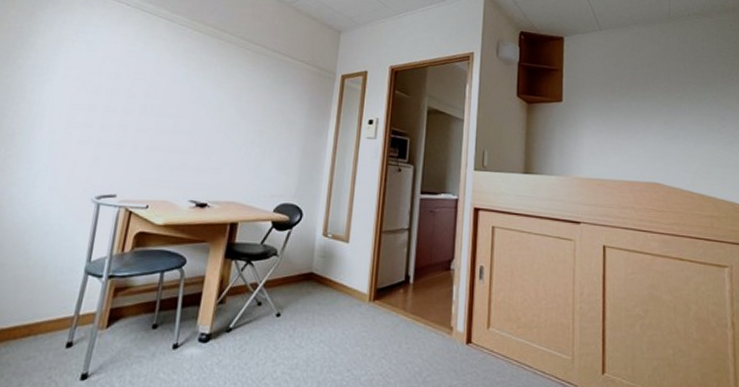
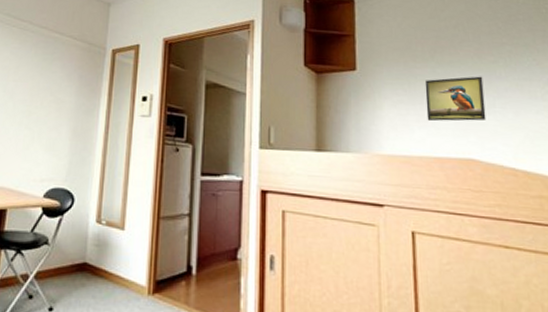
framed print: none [621,110,671,150] -> present [424,76,487,122]

